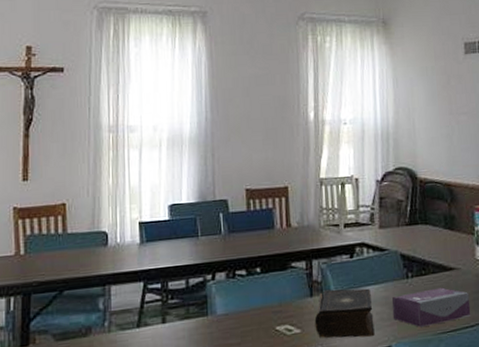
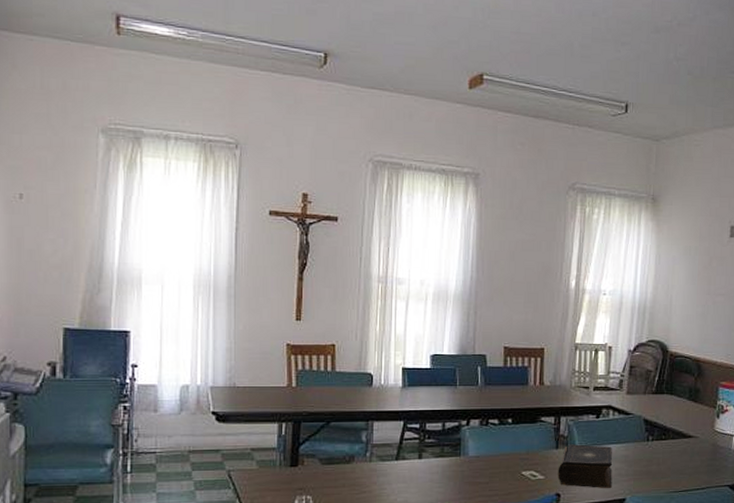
tissue box: present [392,287,471,327] -> none [630,452,704,485]

